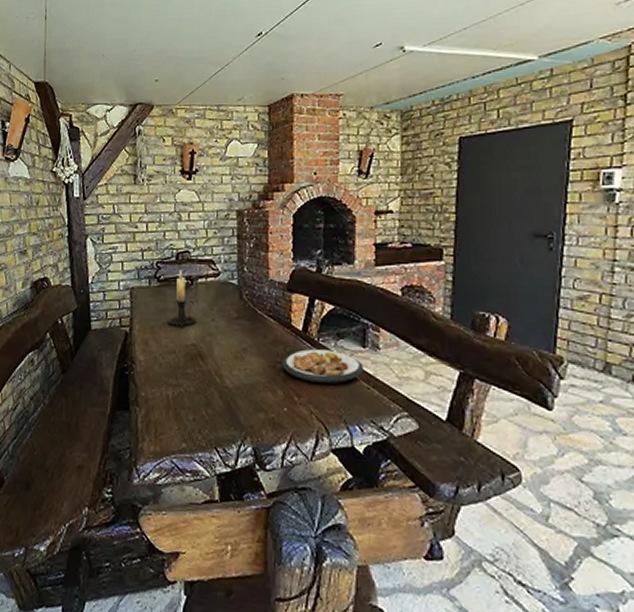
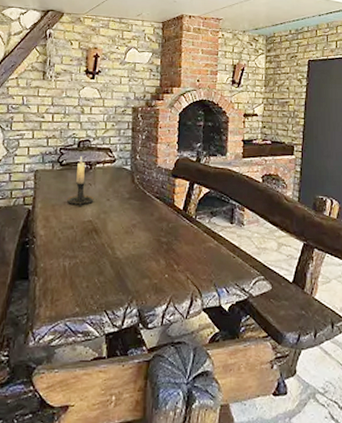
plate: present [282,349,364,385] -> none [165,225,231,255]

